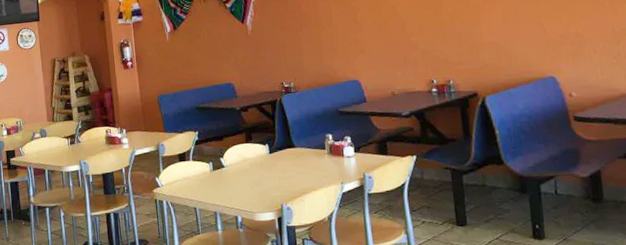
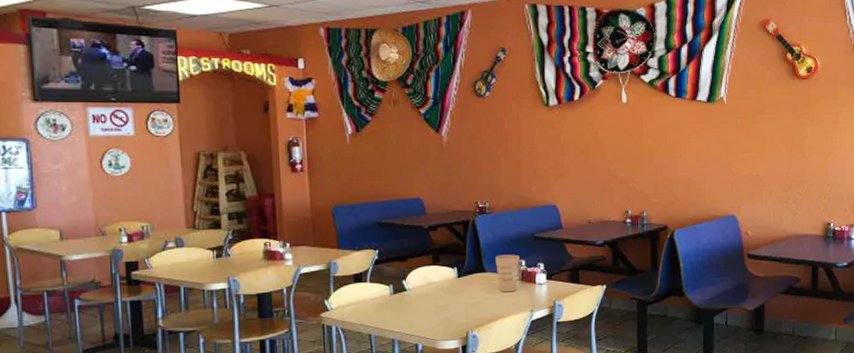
cup: none [303,129,327,166] -> present [495,254,520,293]

